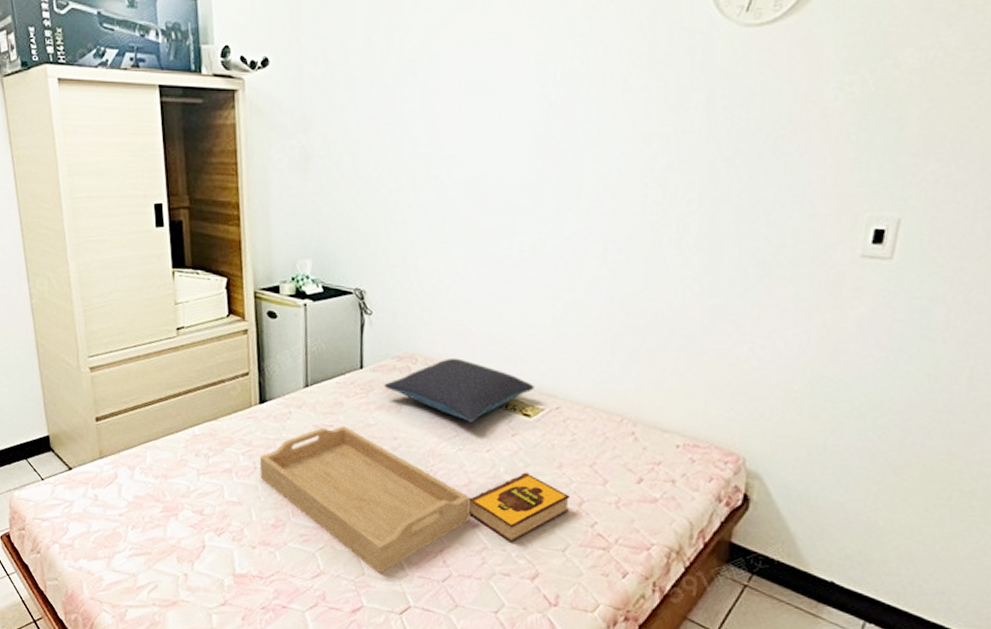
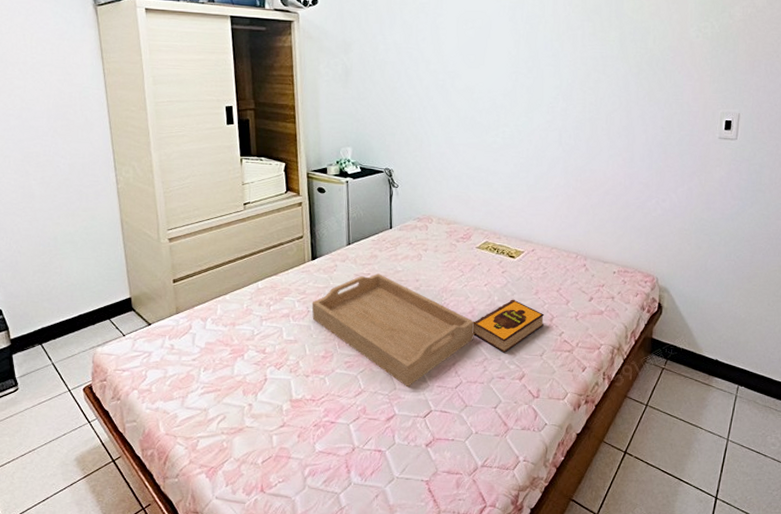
pillow: present [384,358,535,423] -> none [408,217,517,265]

